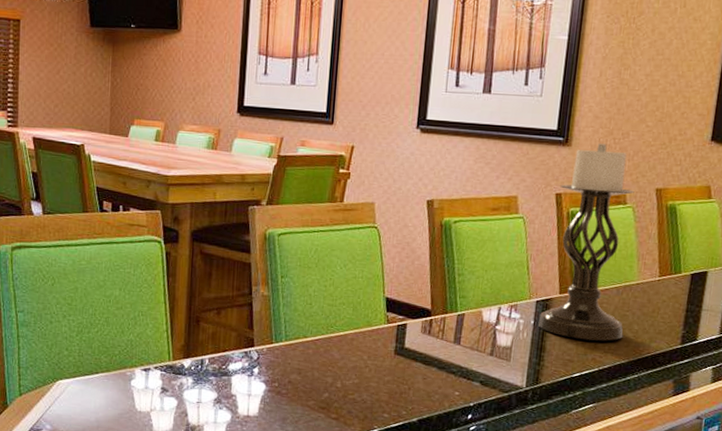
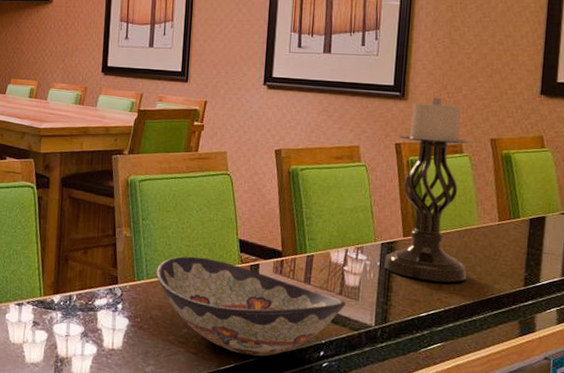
decorative bowl: none [295,316,497,421] -> present [155,256,346,357]

